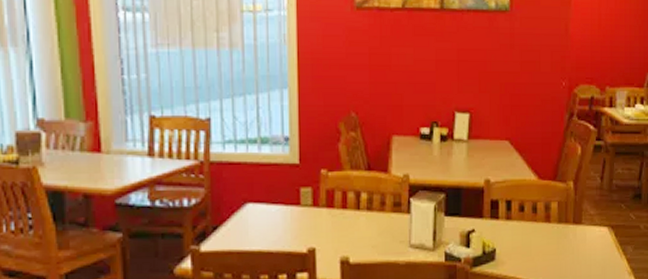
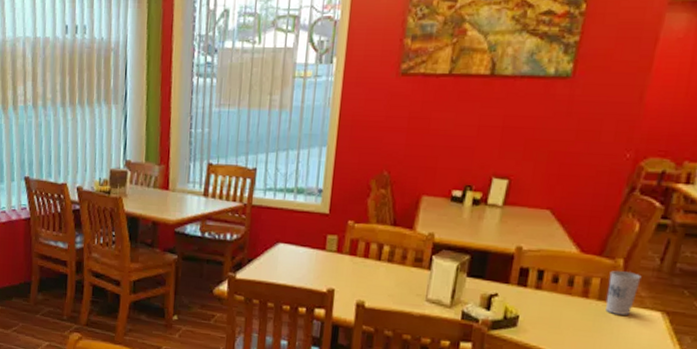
cup: none [564,193,589,235] -> present [606,271,642,316]

